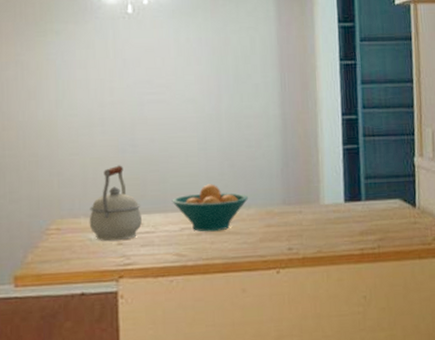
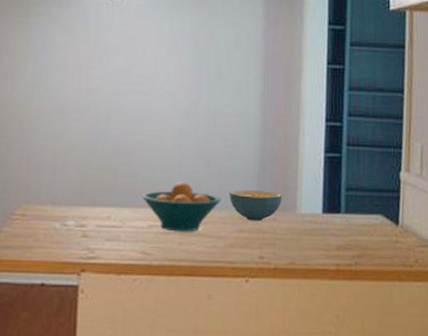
kettle: present [89,165,143,242] -> none [55,154,110,233]
cereal bowl: none [256,186,306,216] -> present [229,190,282,221]

